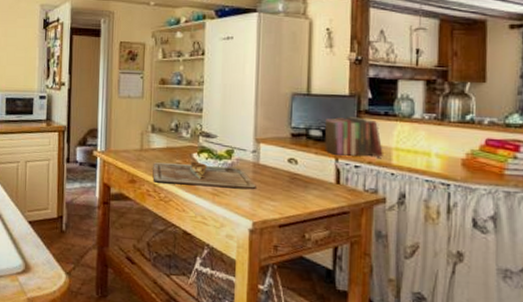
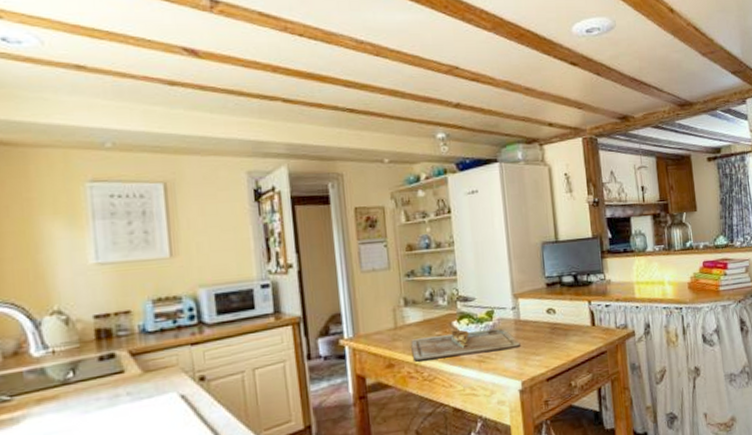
books: present [324,117,383,157] -> none [574,257,627,298]

